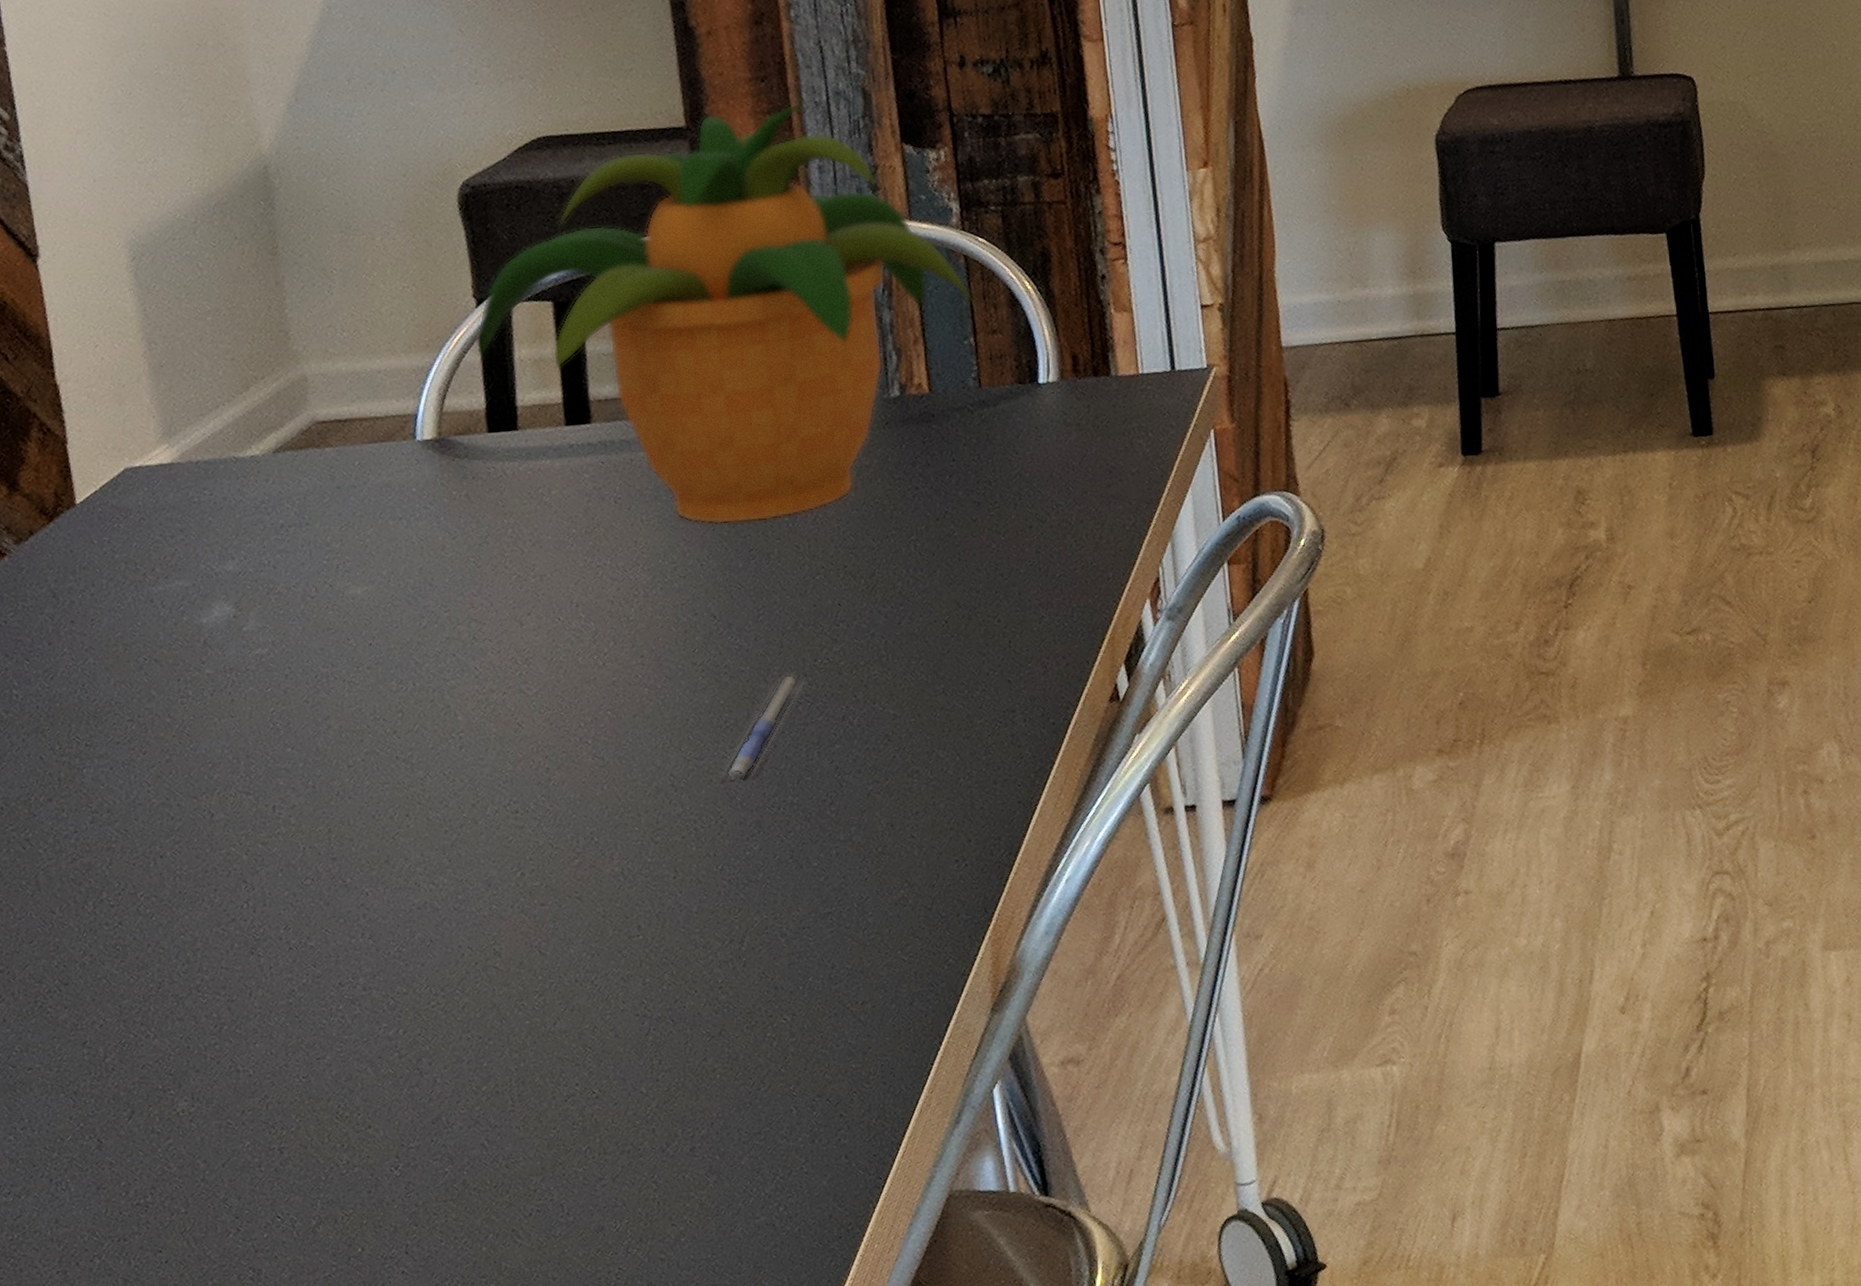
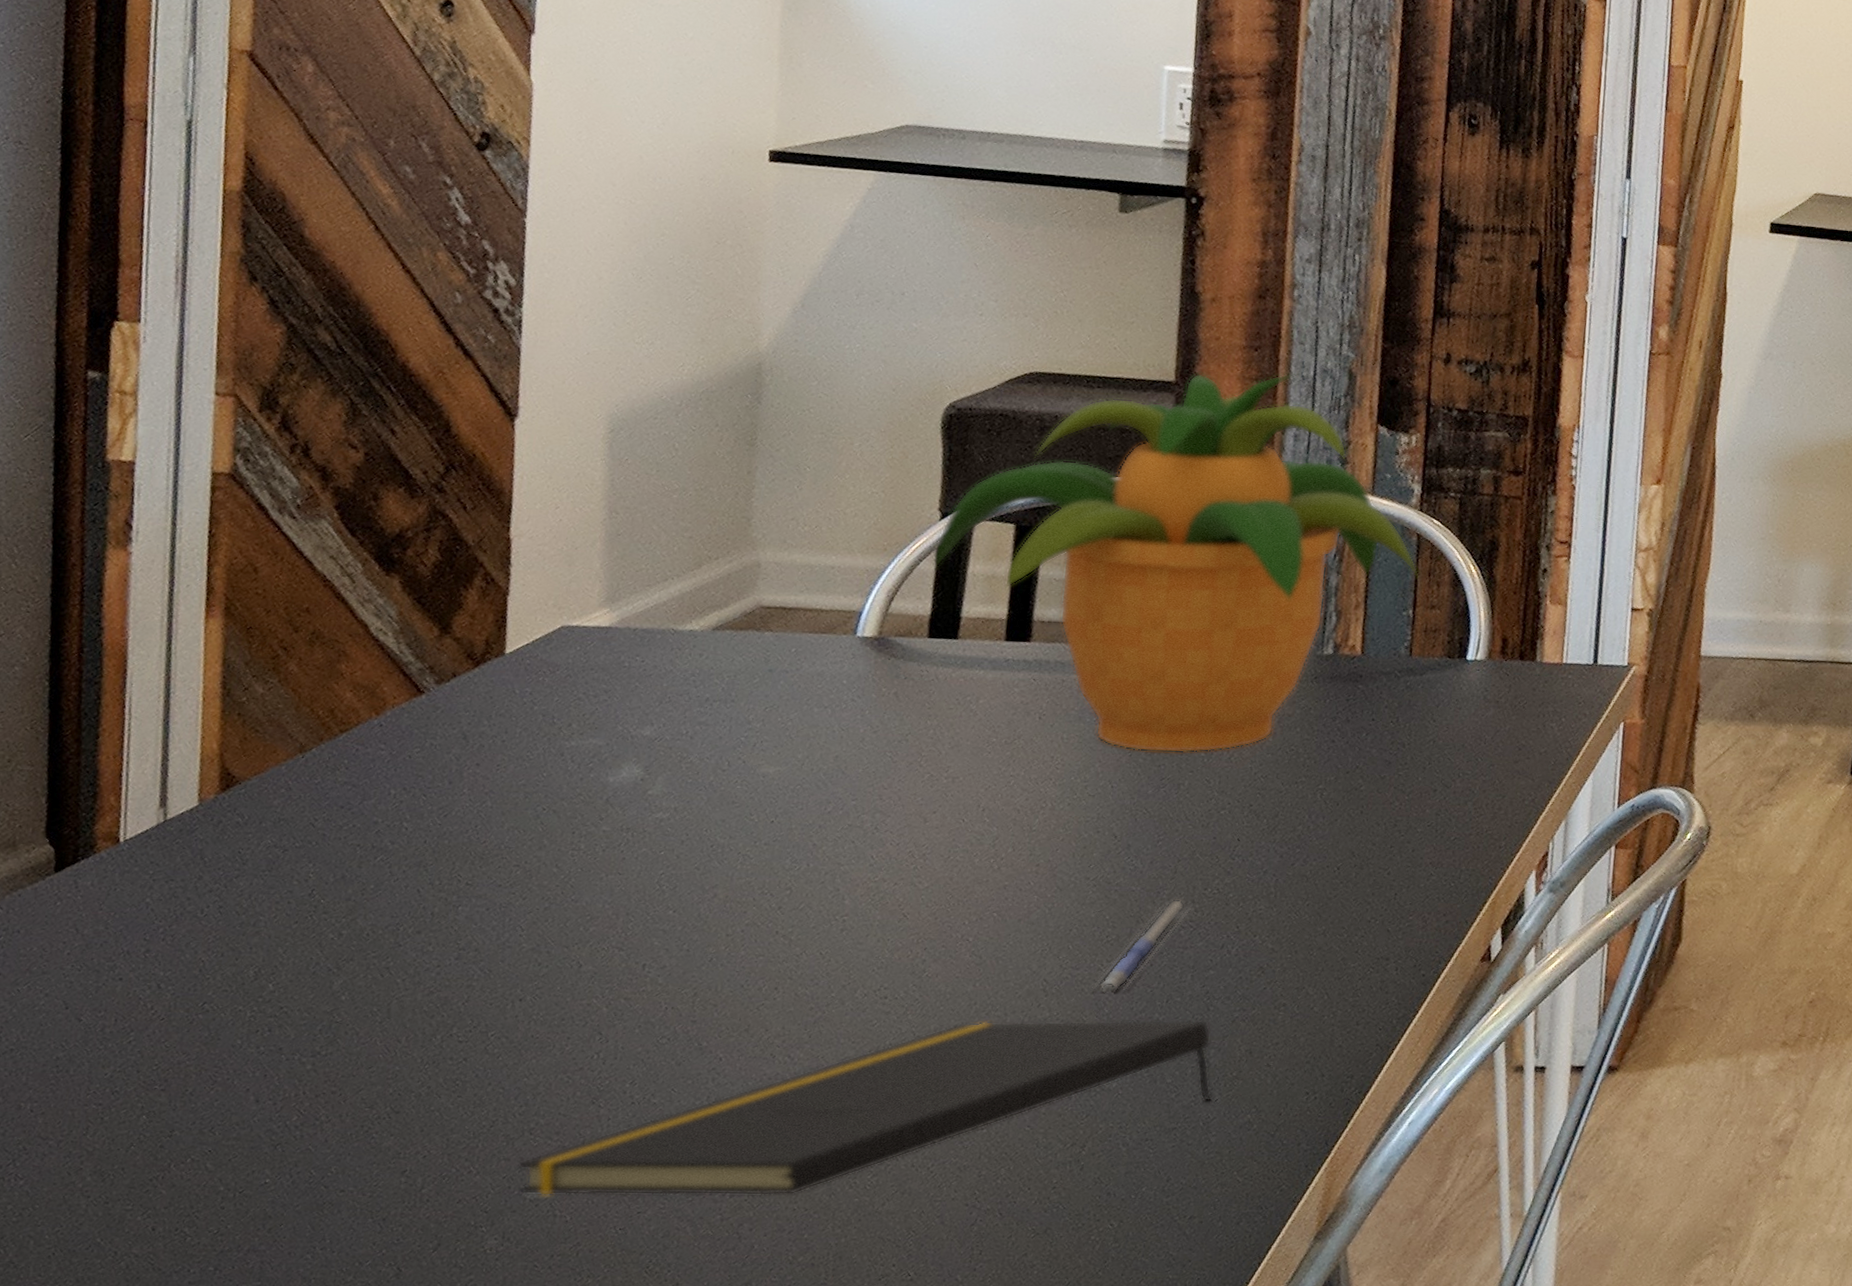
notepad: none [191,797,863,1053] -> present [516,1019,1213,1196]

